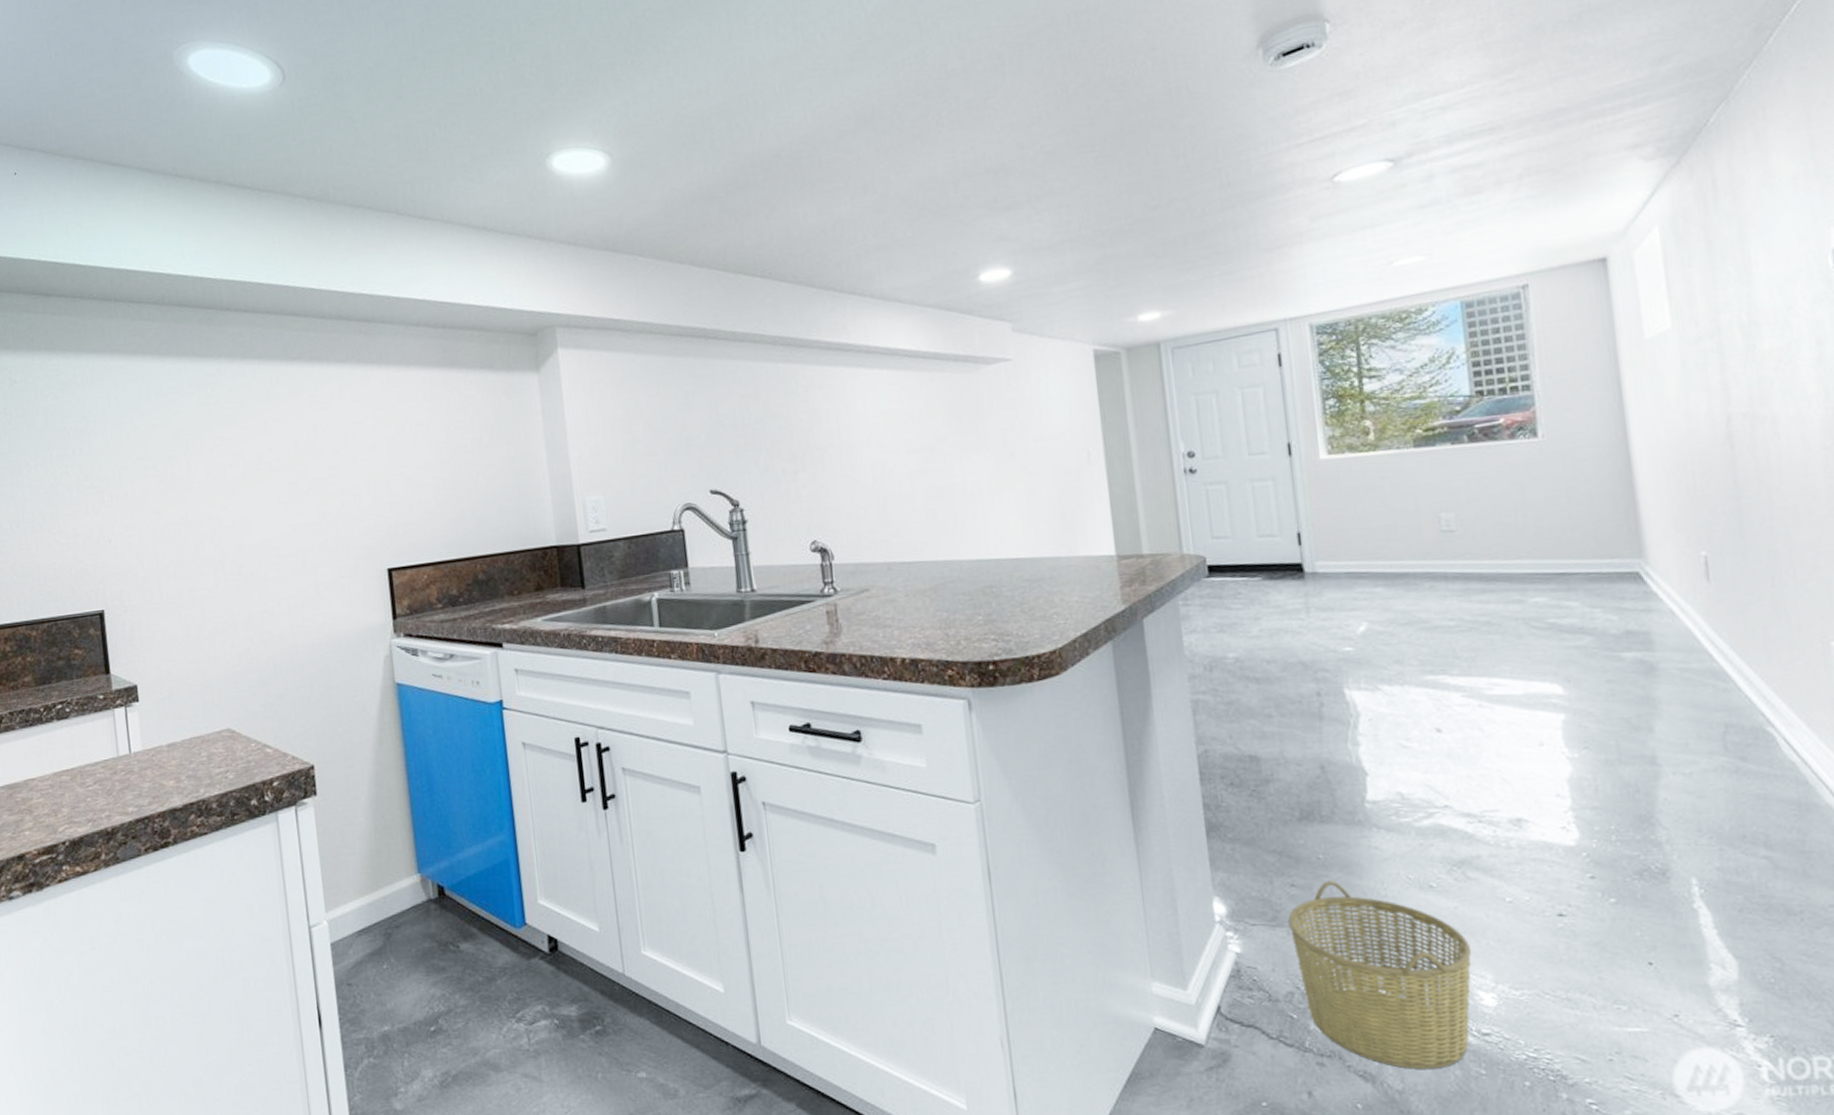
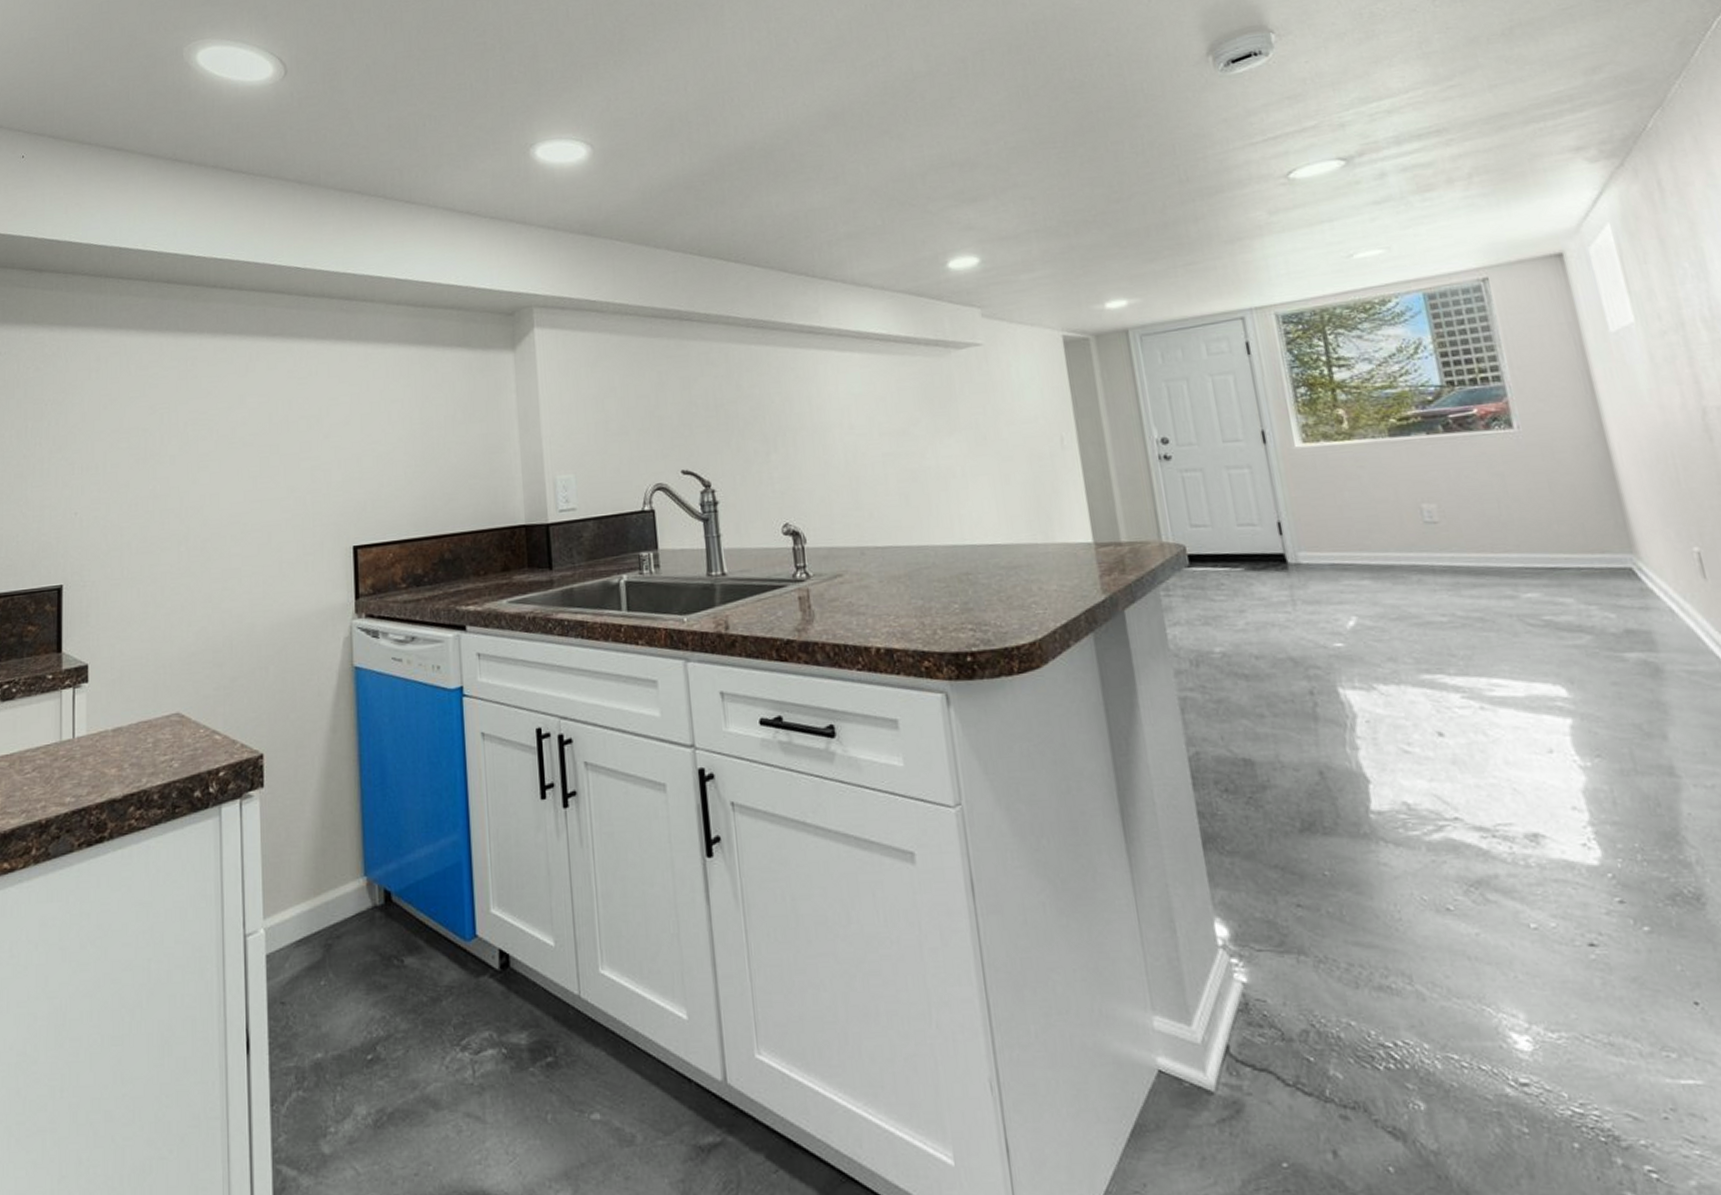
basket: present [1288,881,1472,1070] -> none [1296,901,1507,1127]

